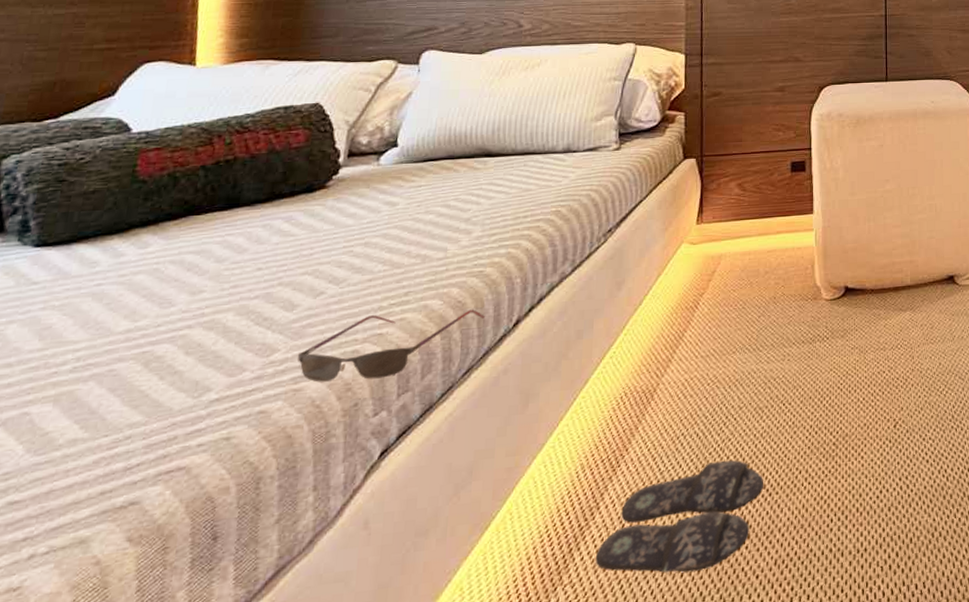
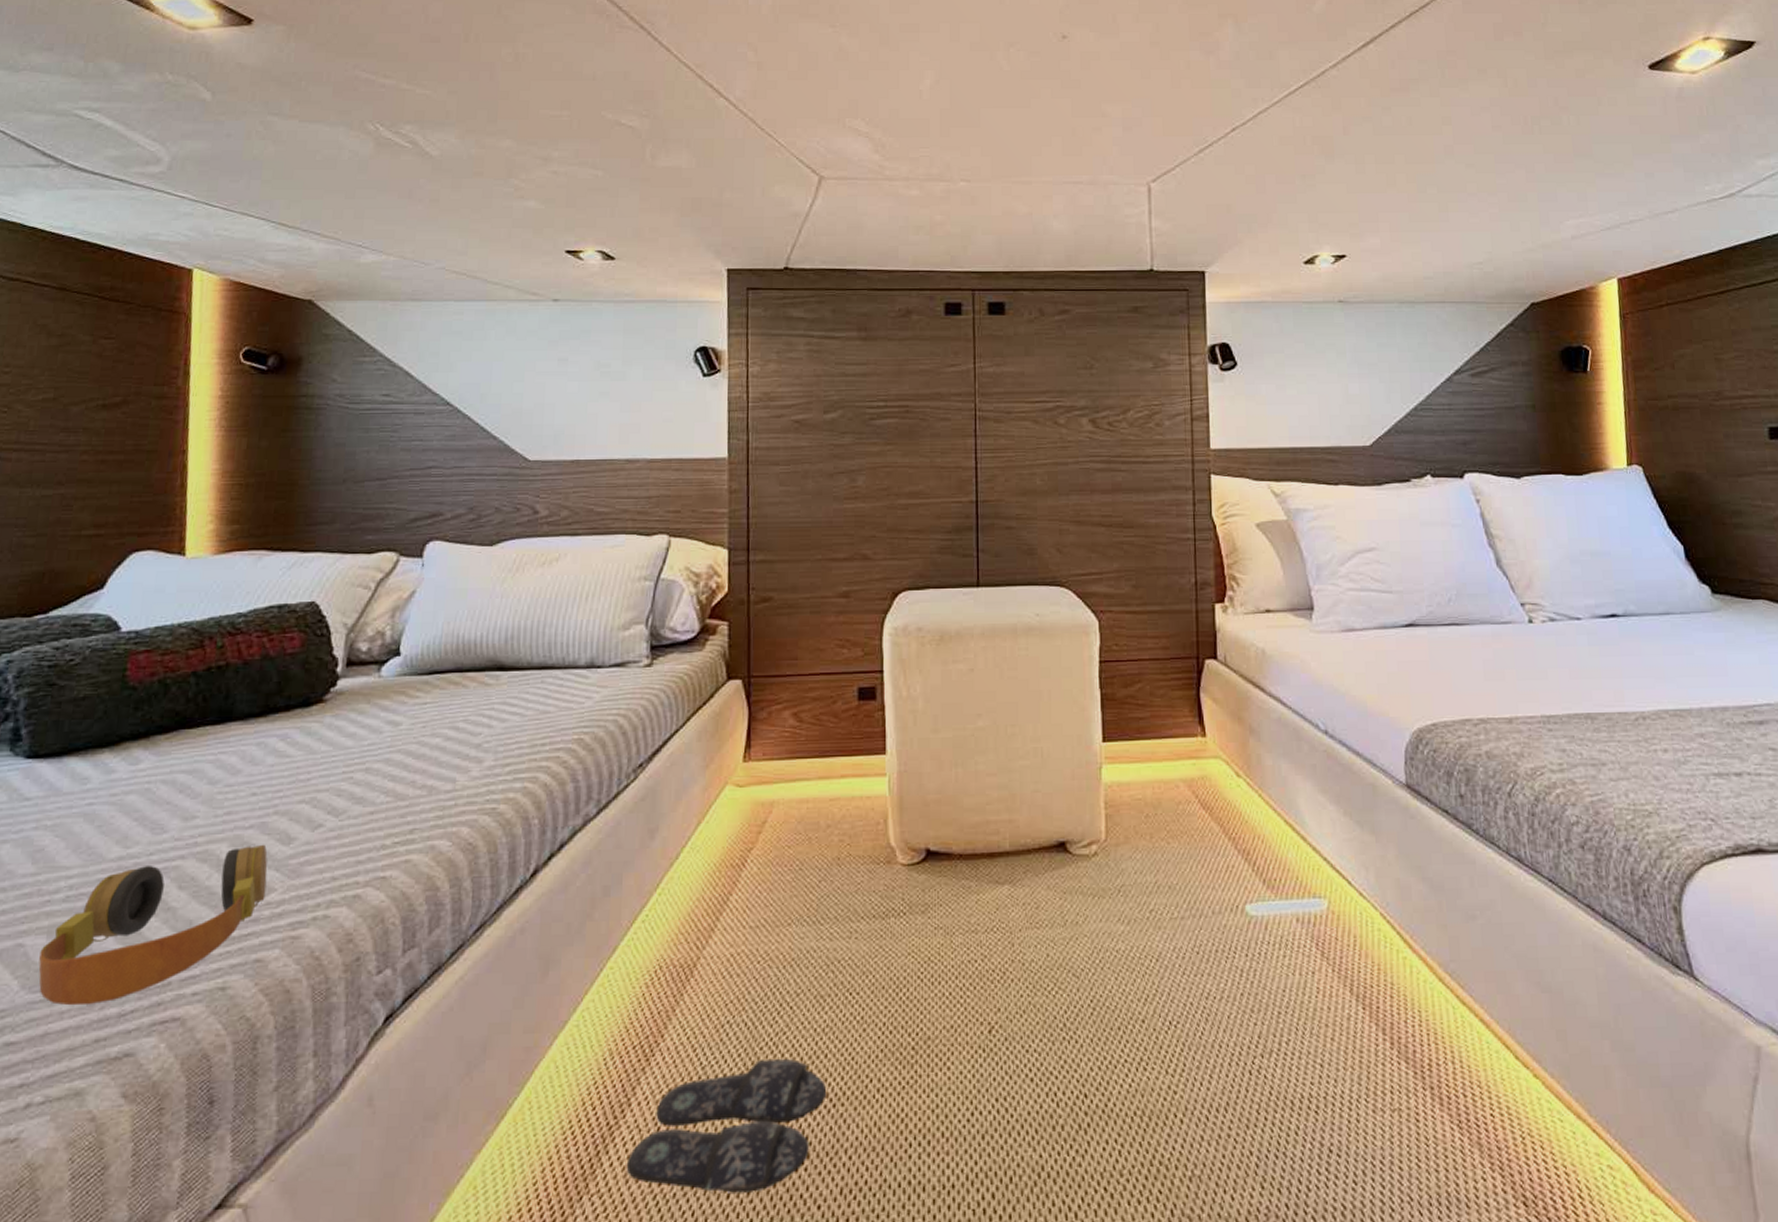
headphones: none [44,311,272,465] -> present [38,844,268,1006]
sunglasses: present [297,309,485,382] -> none [294,854,498,930]

